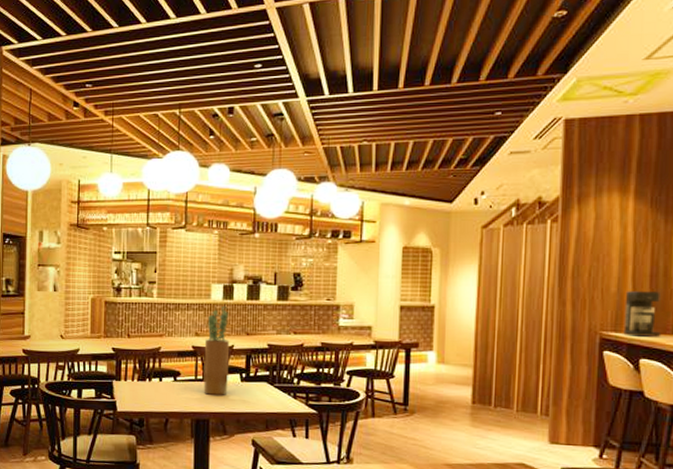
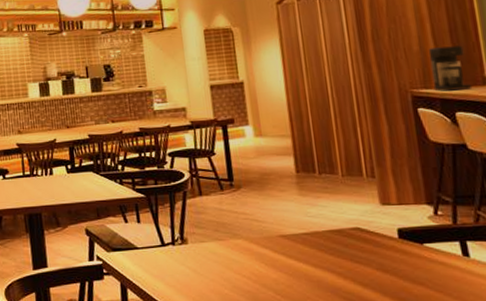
vase: present [203,301,230,396] -> none [27,98,56,190]

